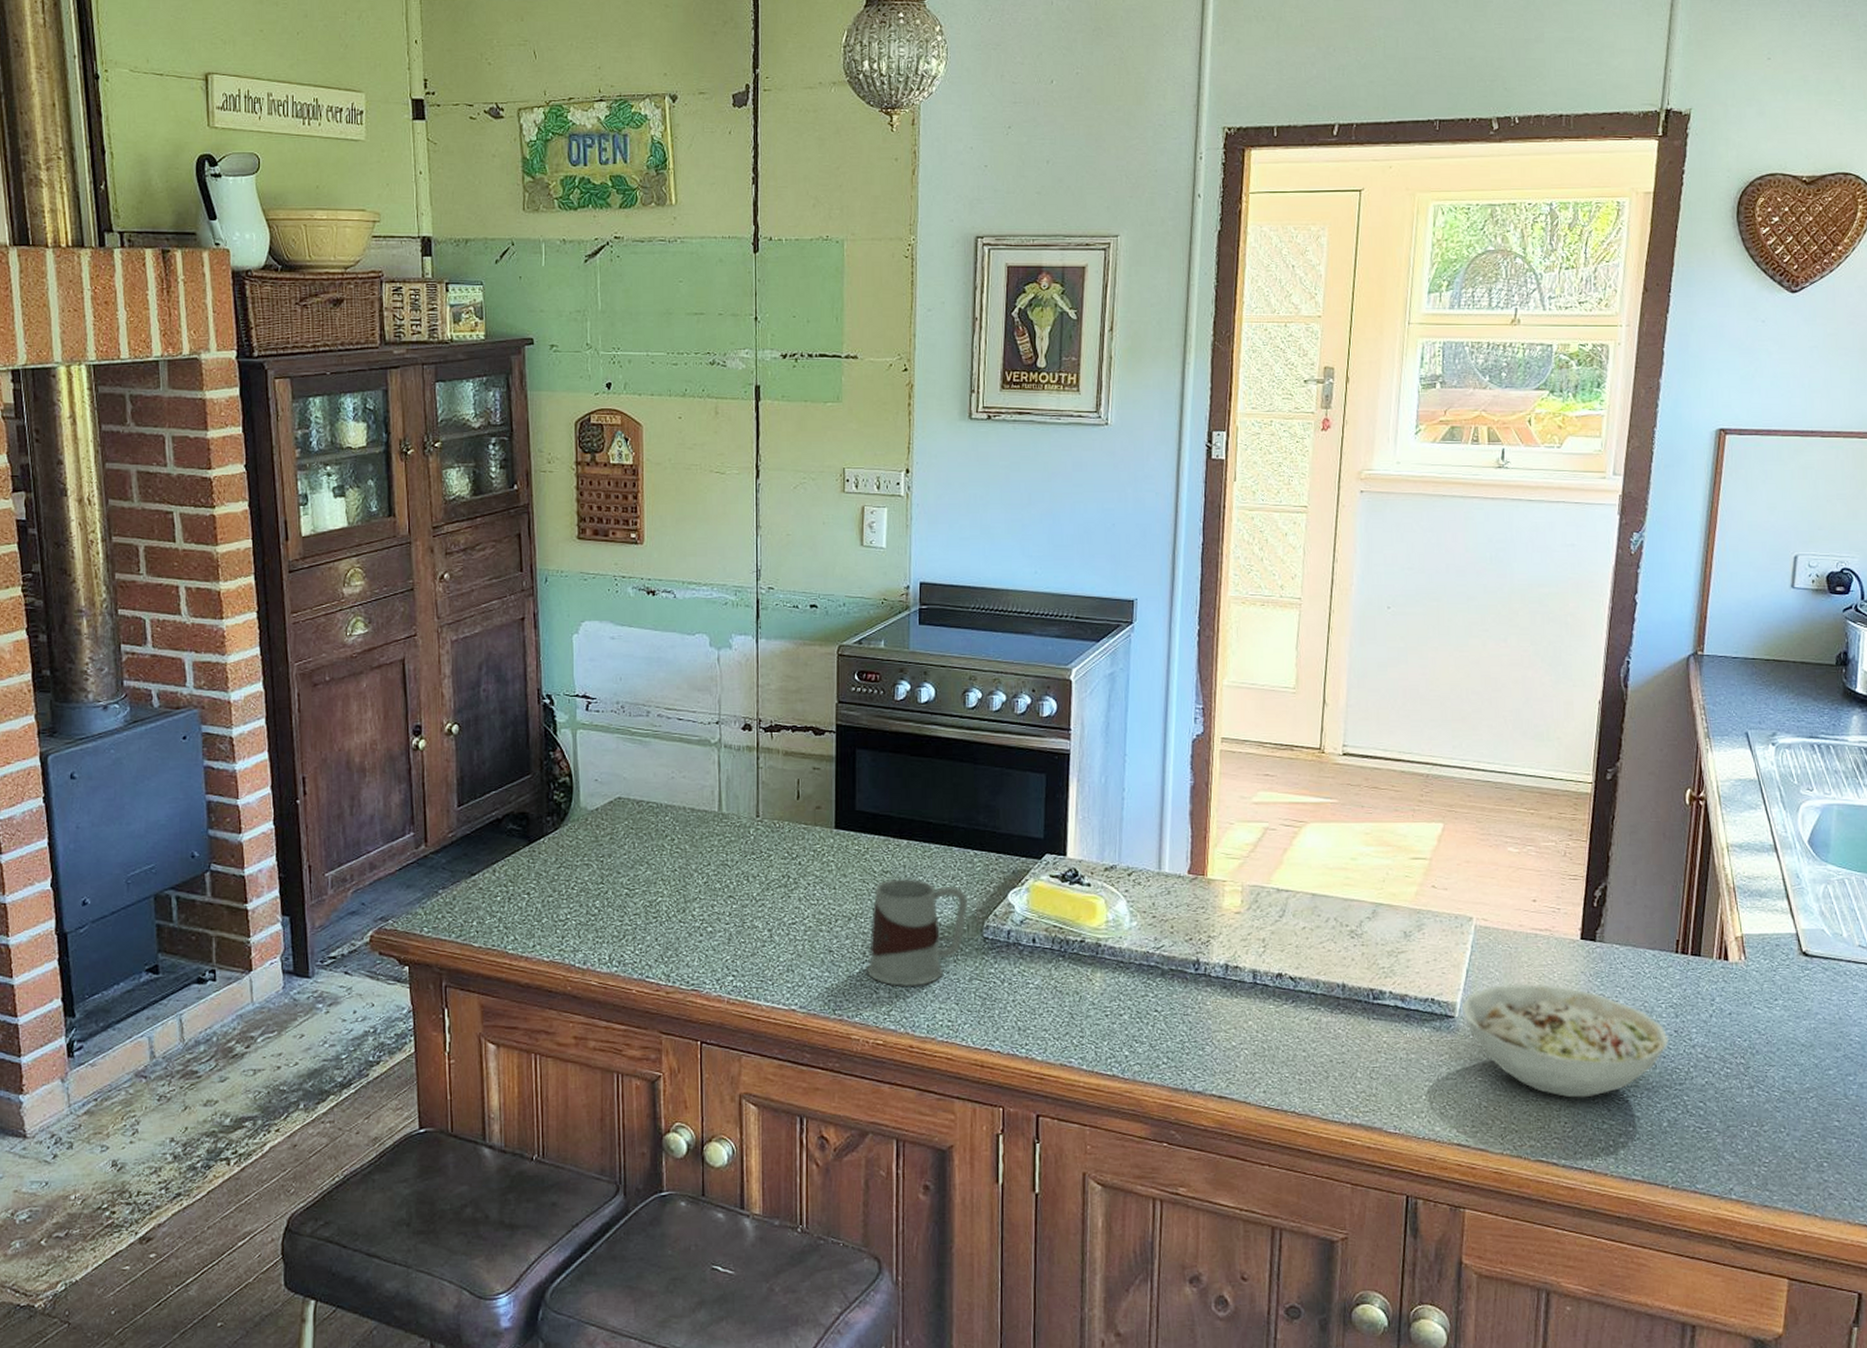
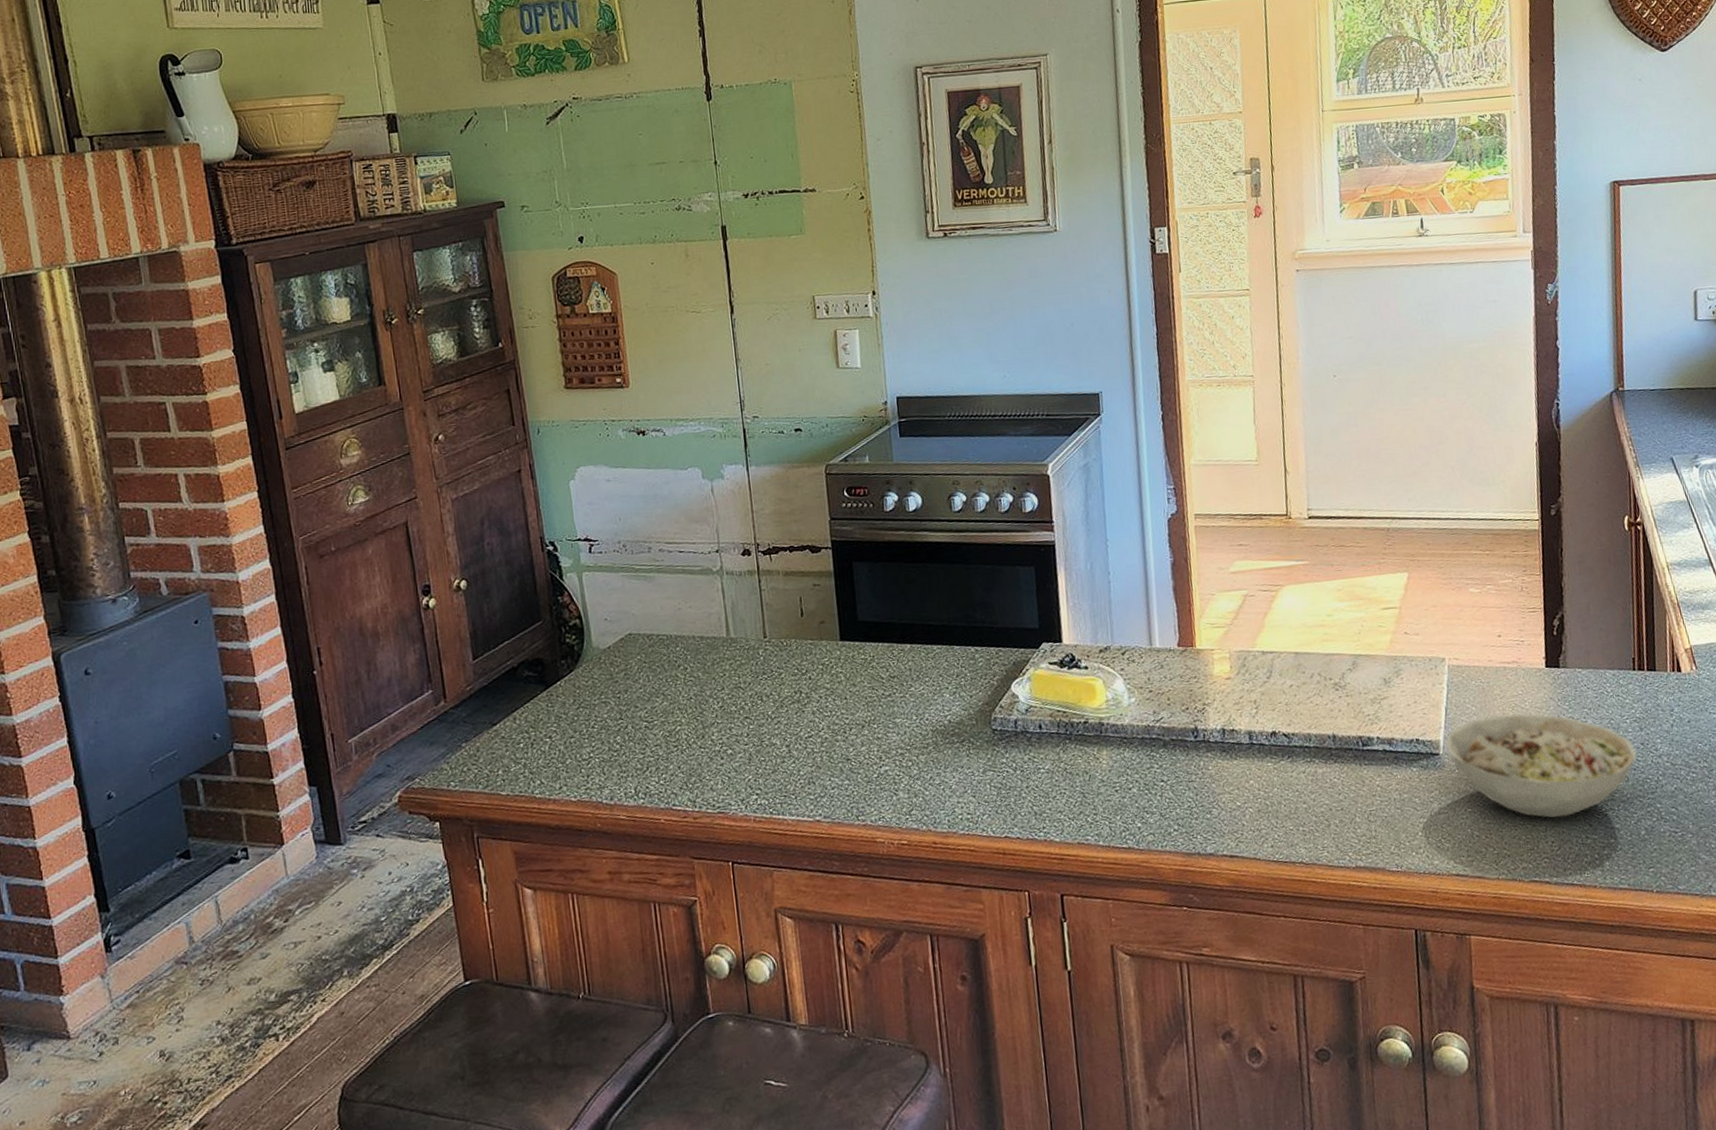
mug: present [866,878,968,988] -> none [883,680,975,787]

